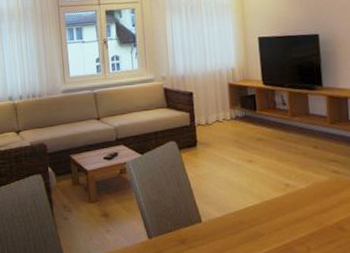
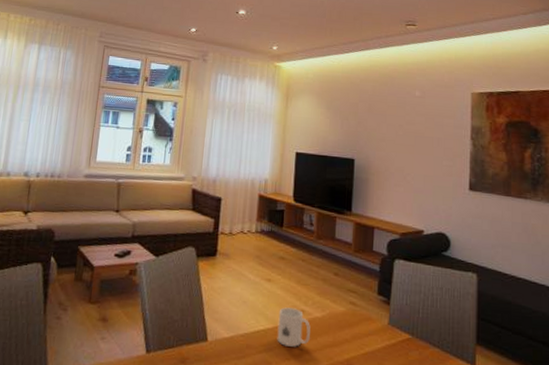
mug: none [264,183,298,218] -> present [277,307,311,347]

